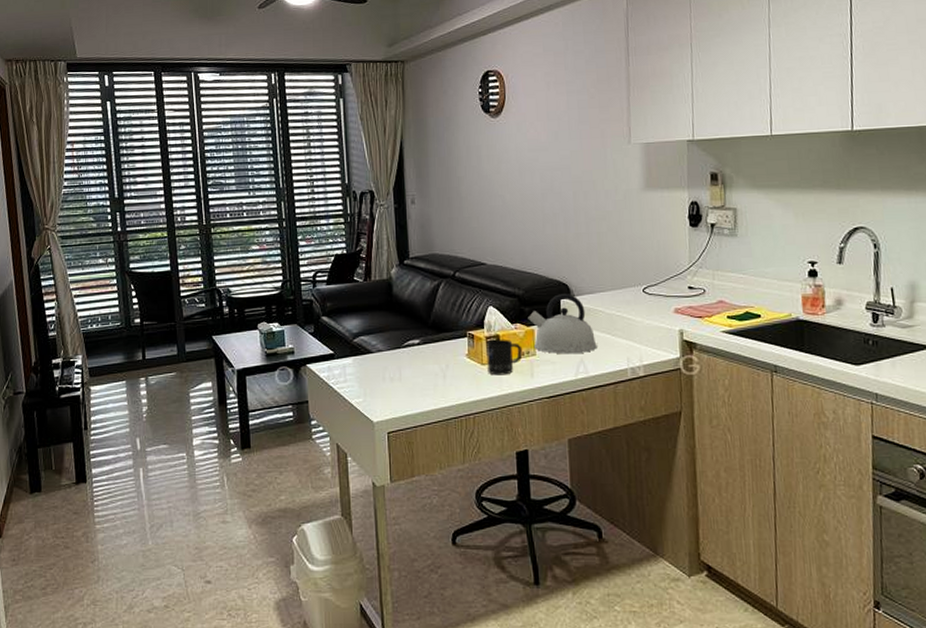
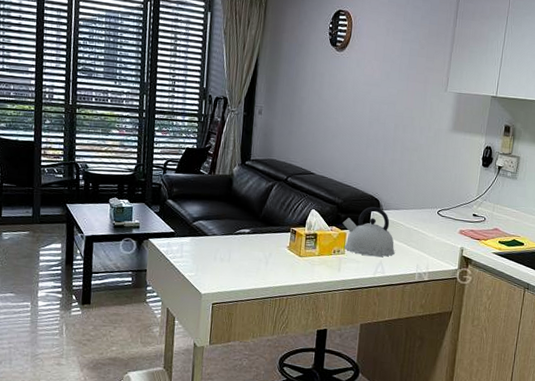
mug: present [486,339,523,375] -> none [303,236,335,267]

